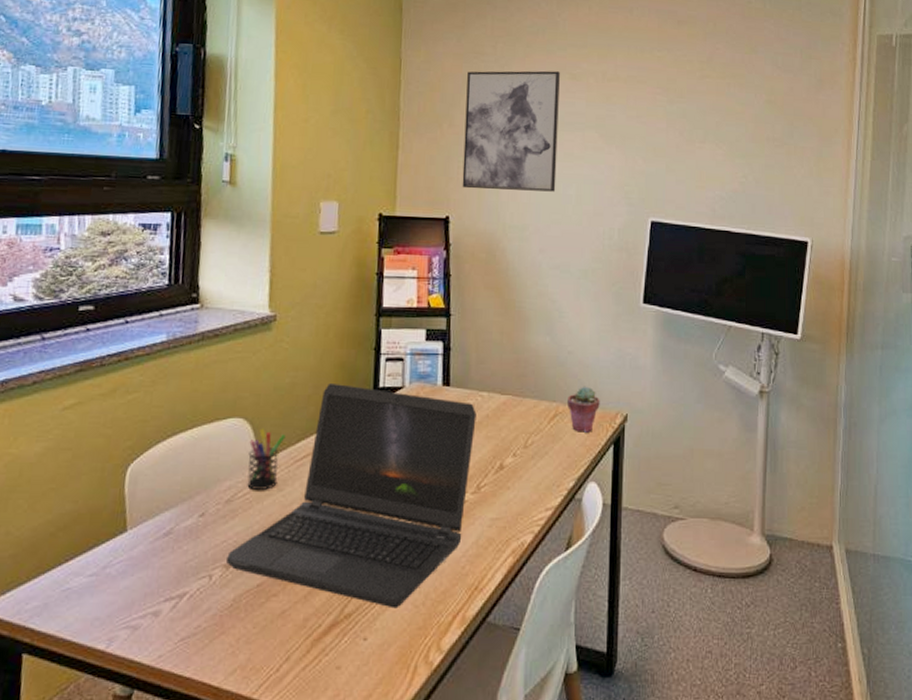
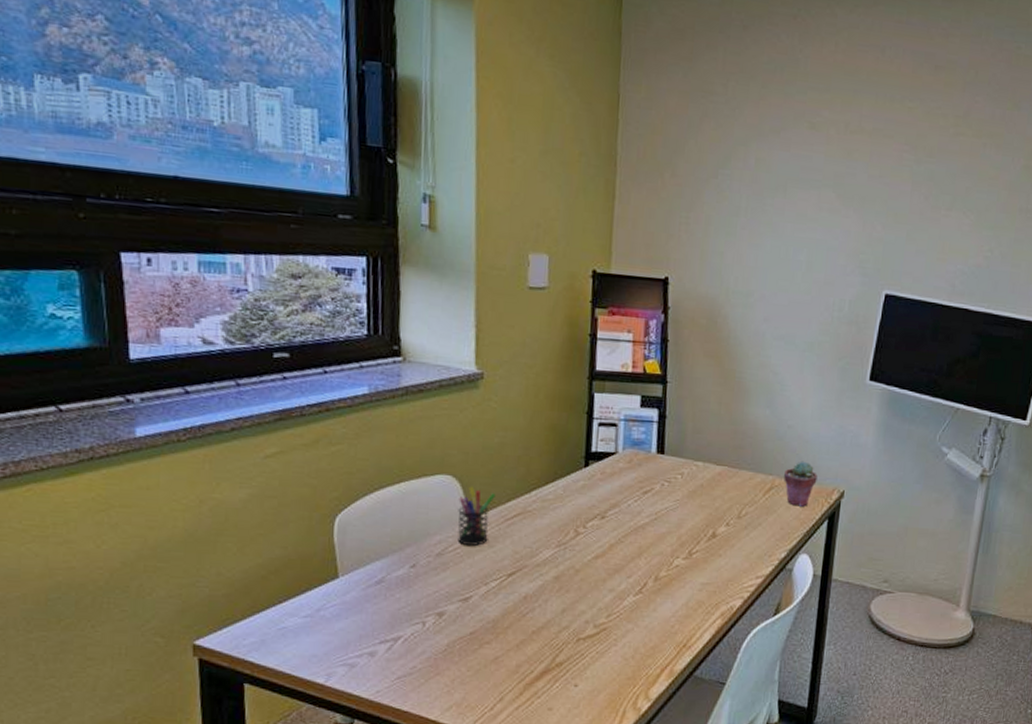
laptop computer: present [225,382,477,609] -> none [438,444,691,660]
wall art: present [462,70,560,192] -> none [683,113,798,256]

